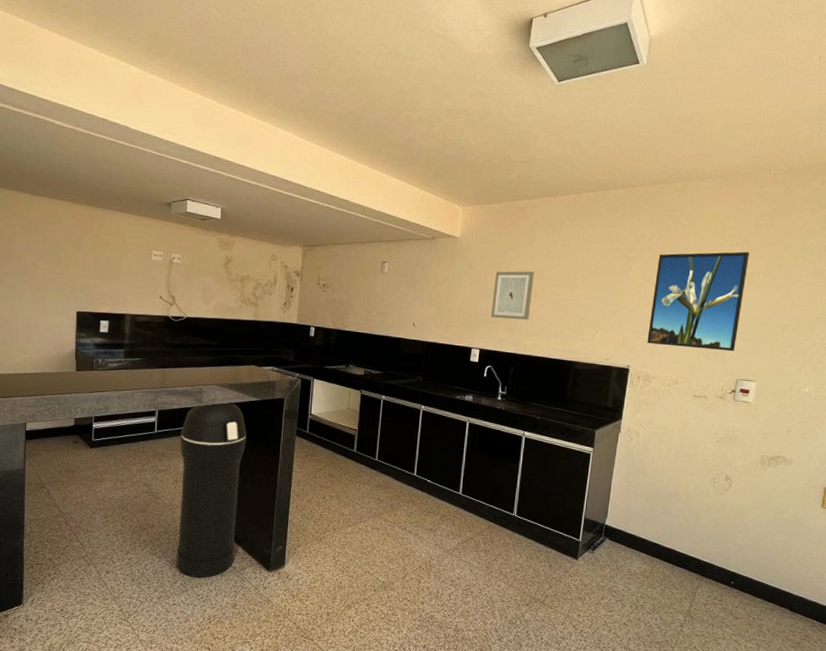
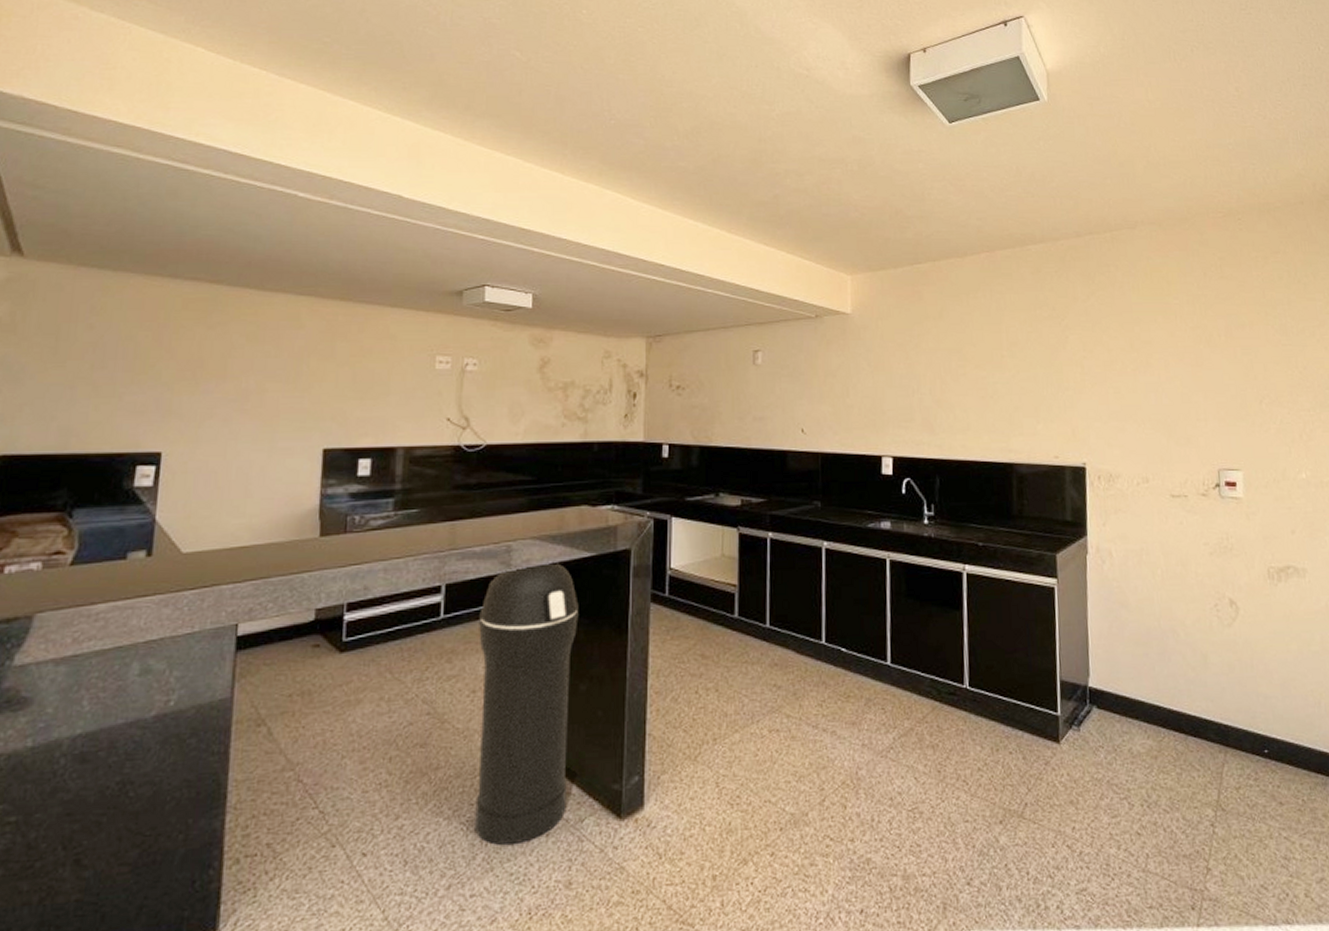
wall art: present [491,271,534,320] -> none [901,351,952,415]
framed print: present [647,251,749,352] -> none [1098,310,1209,435]

